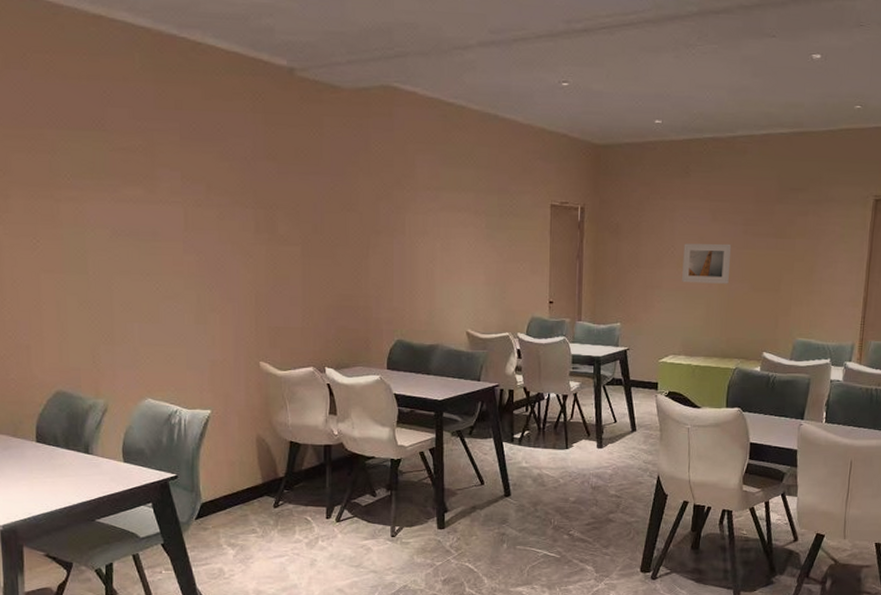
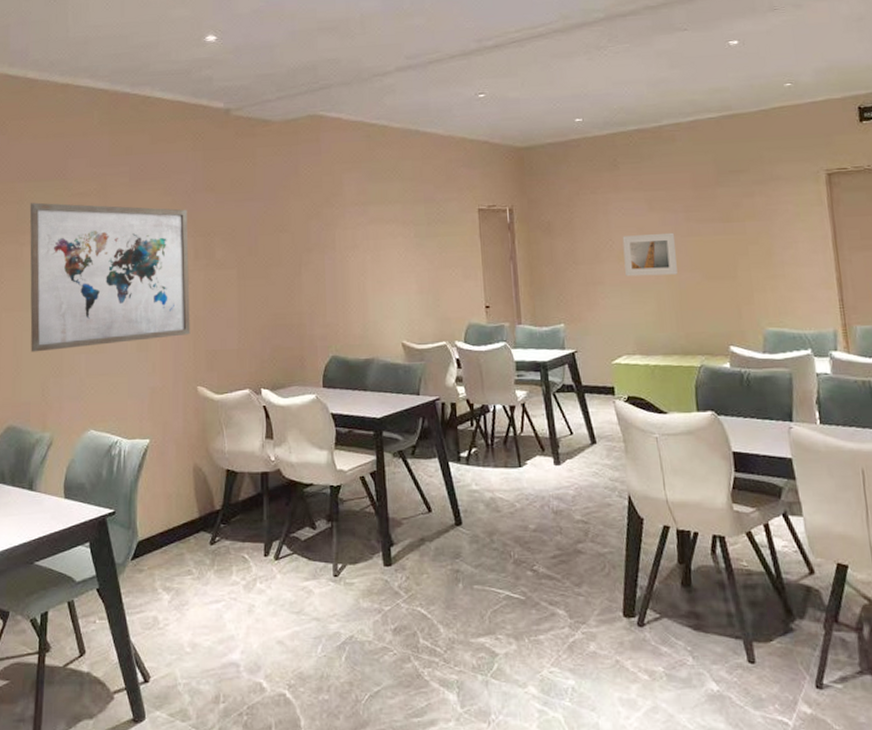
wall art: none [64,154,252,318] -> present [29,202,191,352]

